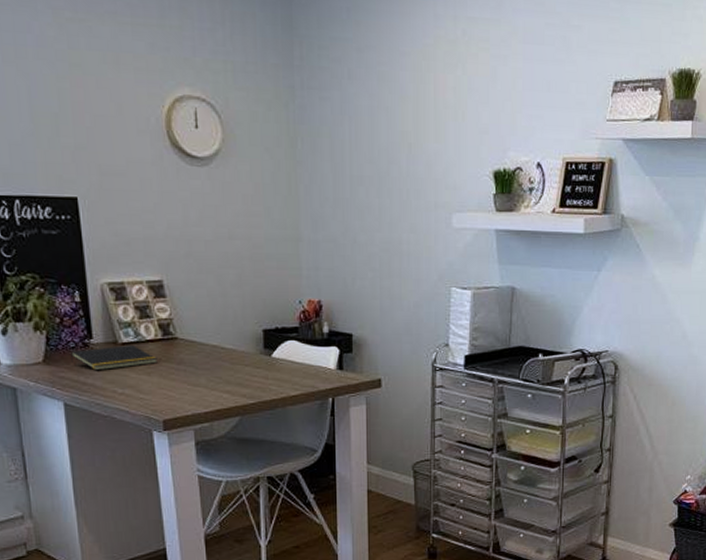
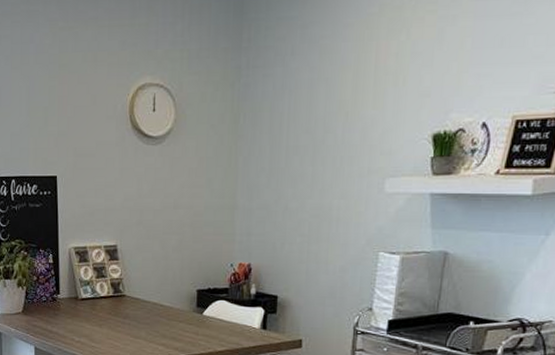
notepad: present [71,345,158,371] -> none [43,300,108,322]

